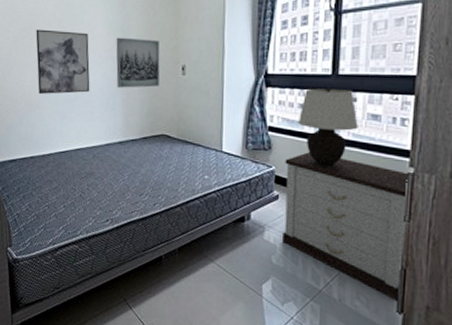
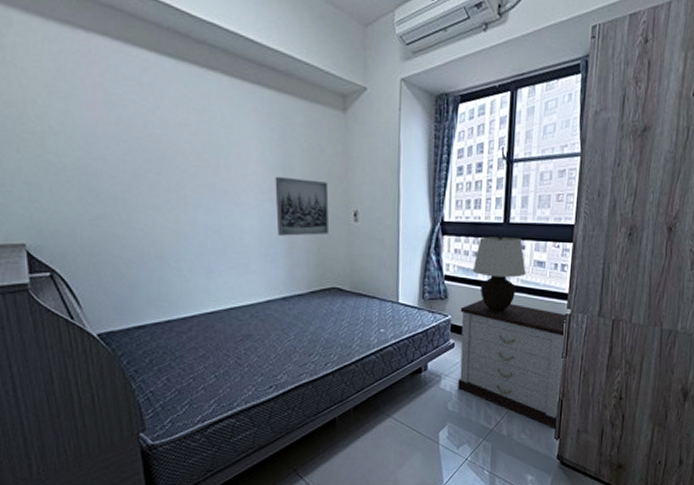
wall art: present [36,29,90,95] -> none [166,161,244,244]

